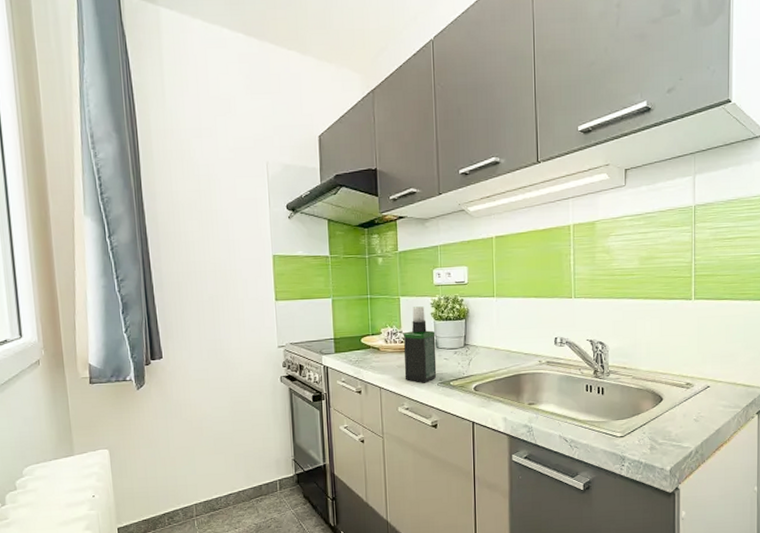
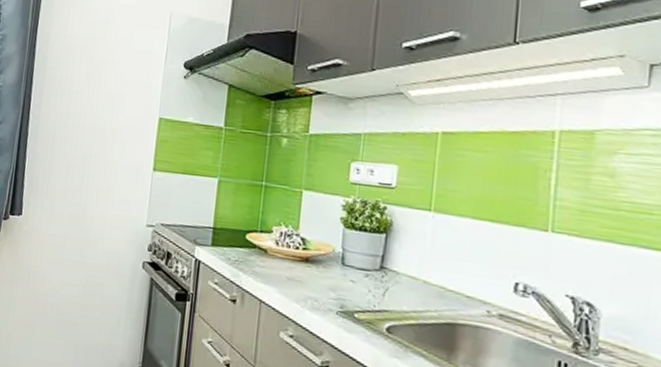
spray bottle: present [403,306,437,383] -> none [294,206,343,308]

